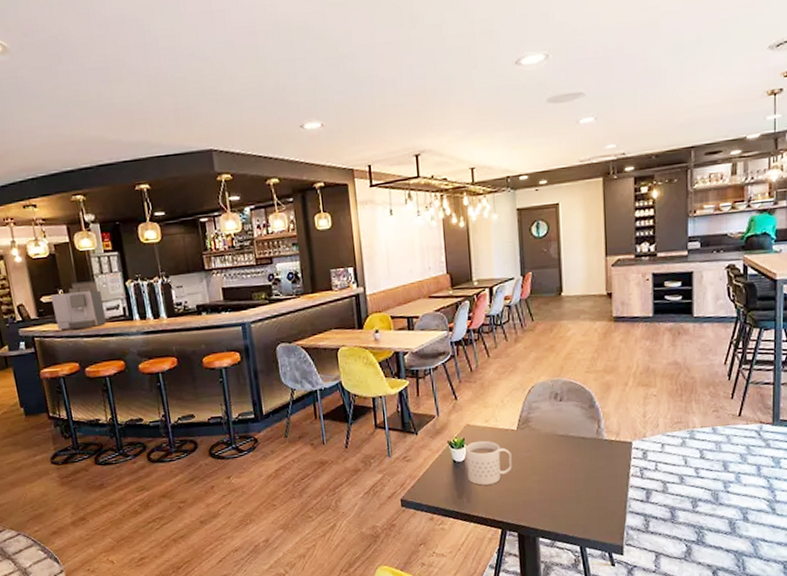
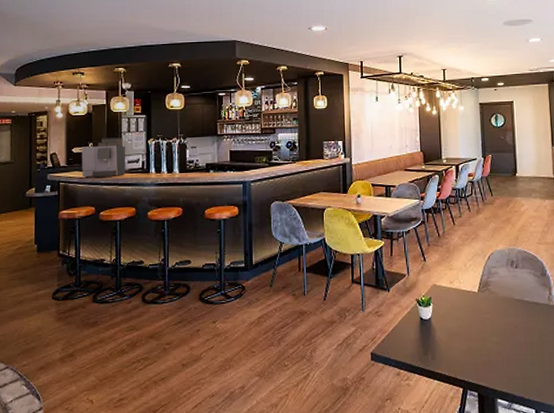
mug: present [465,440,512,486] -> none [432,300,473,344]

